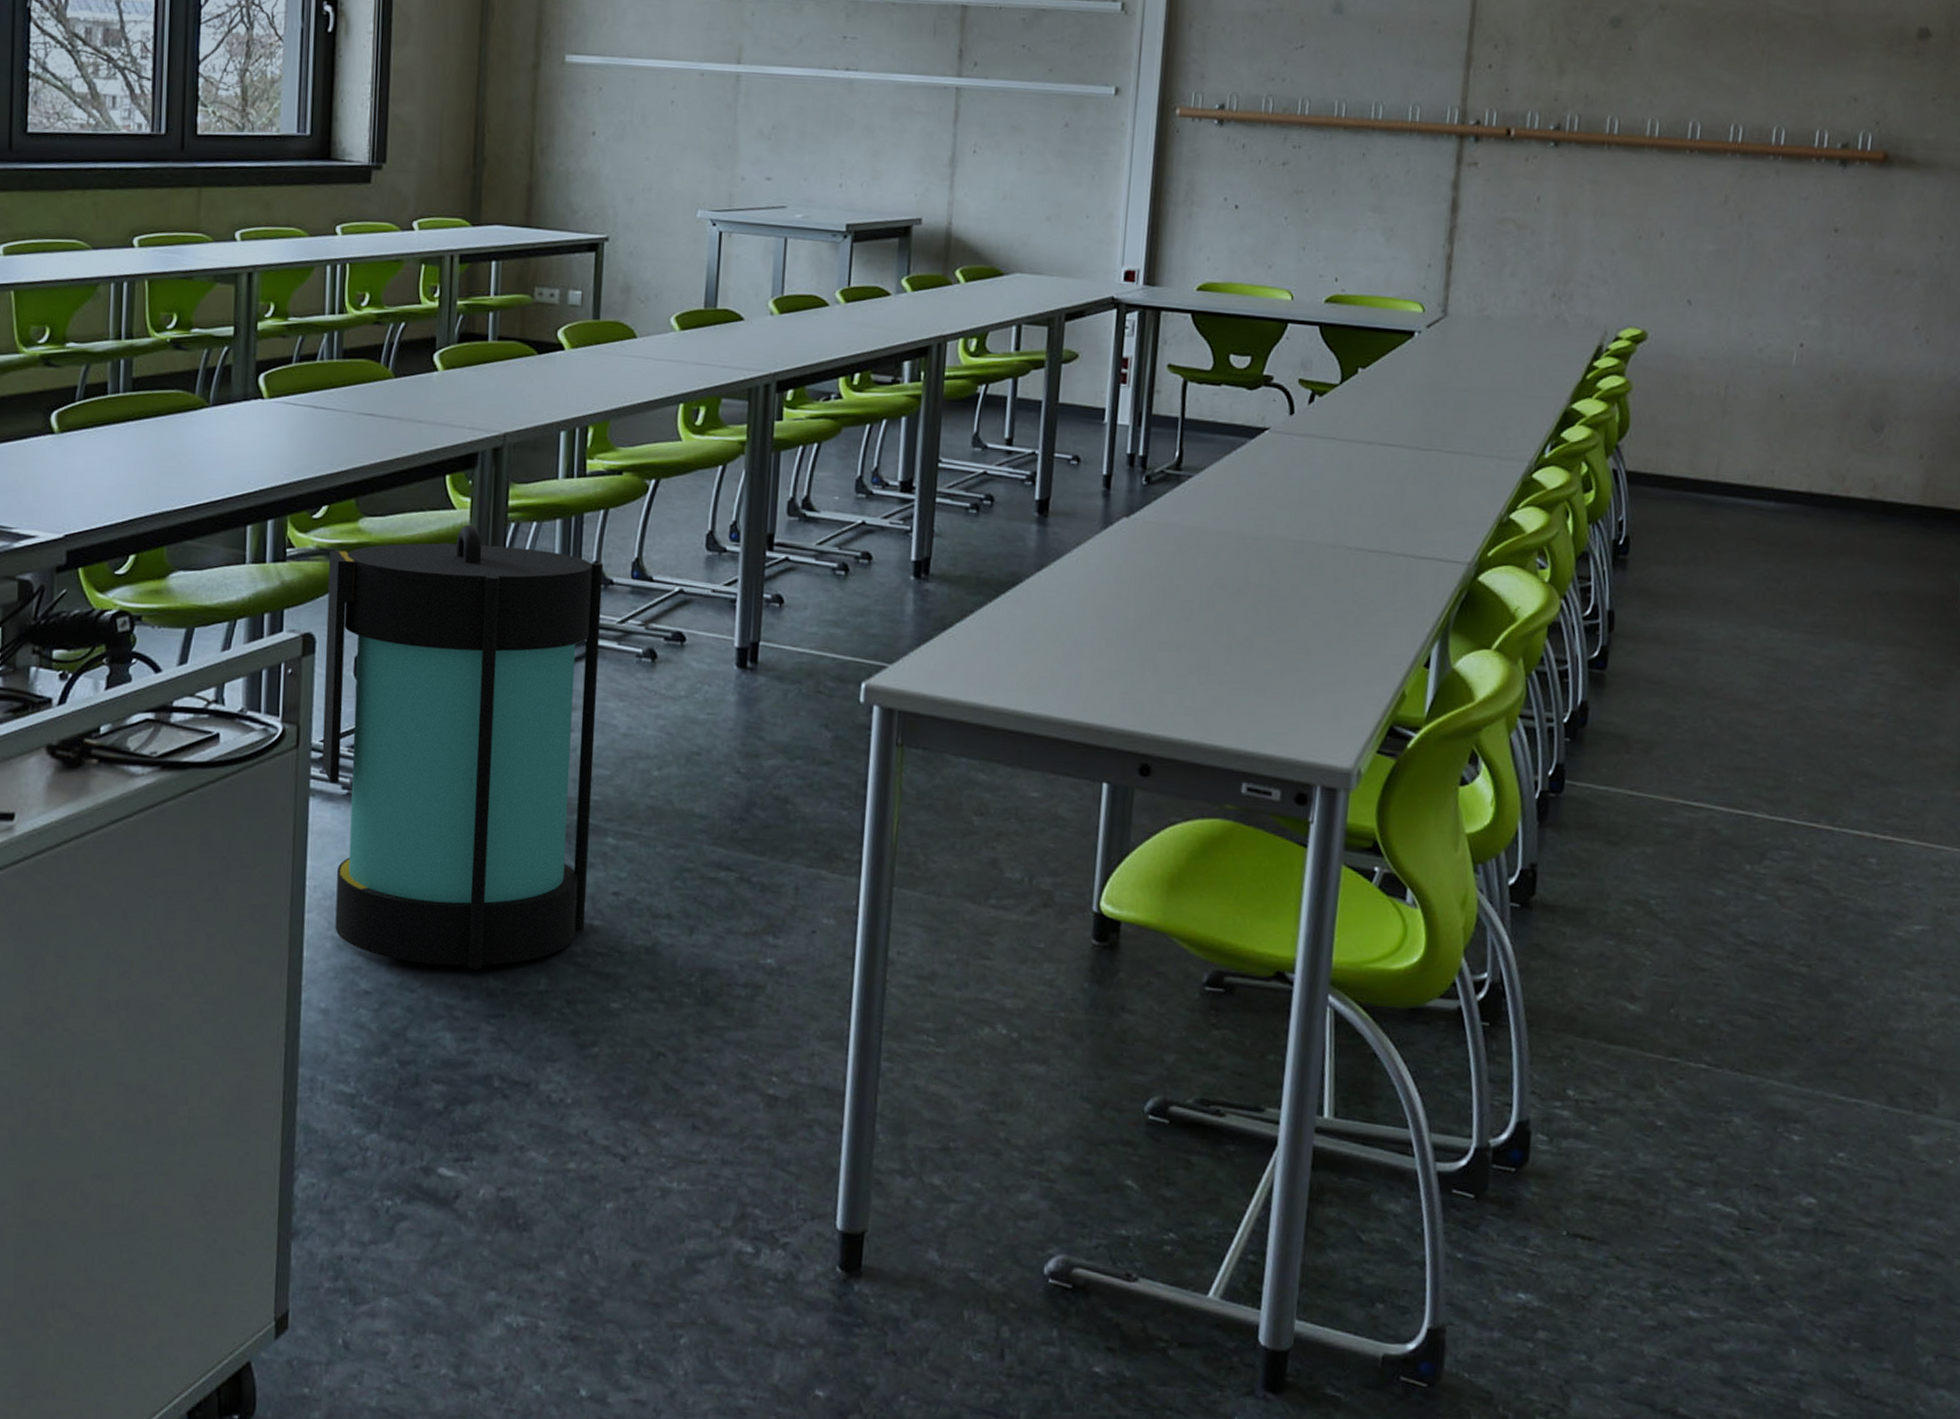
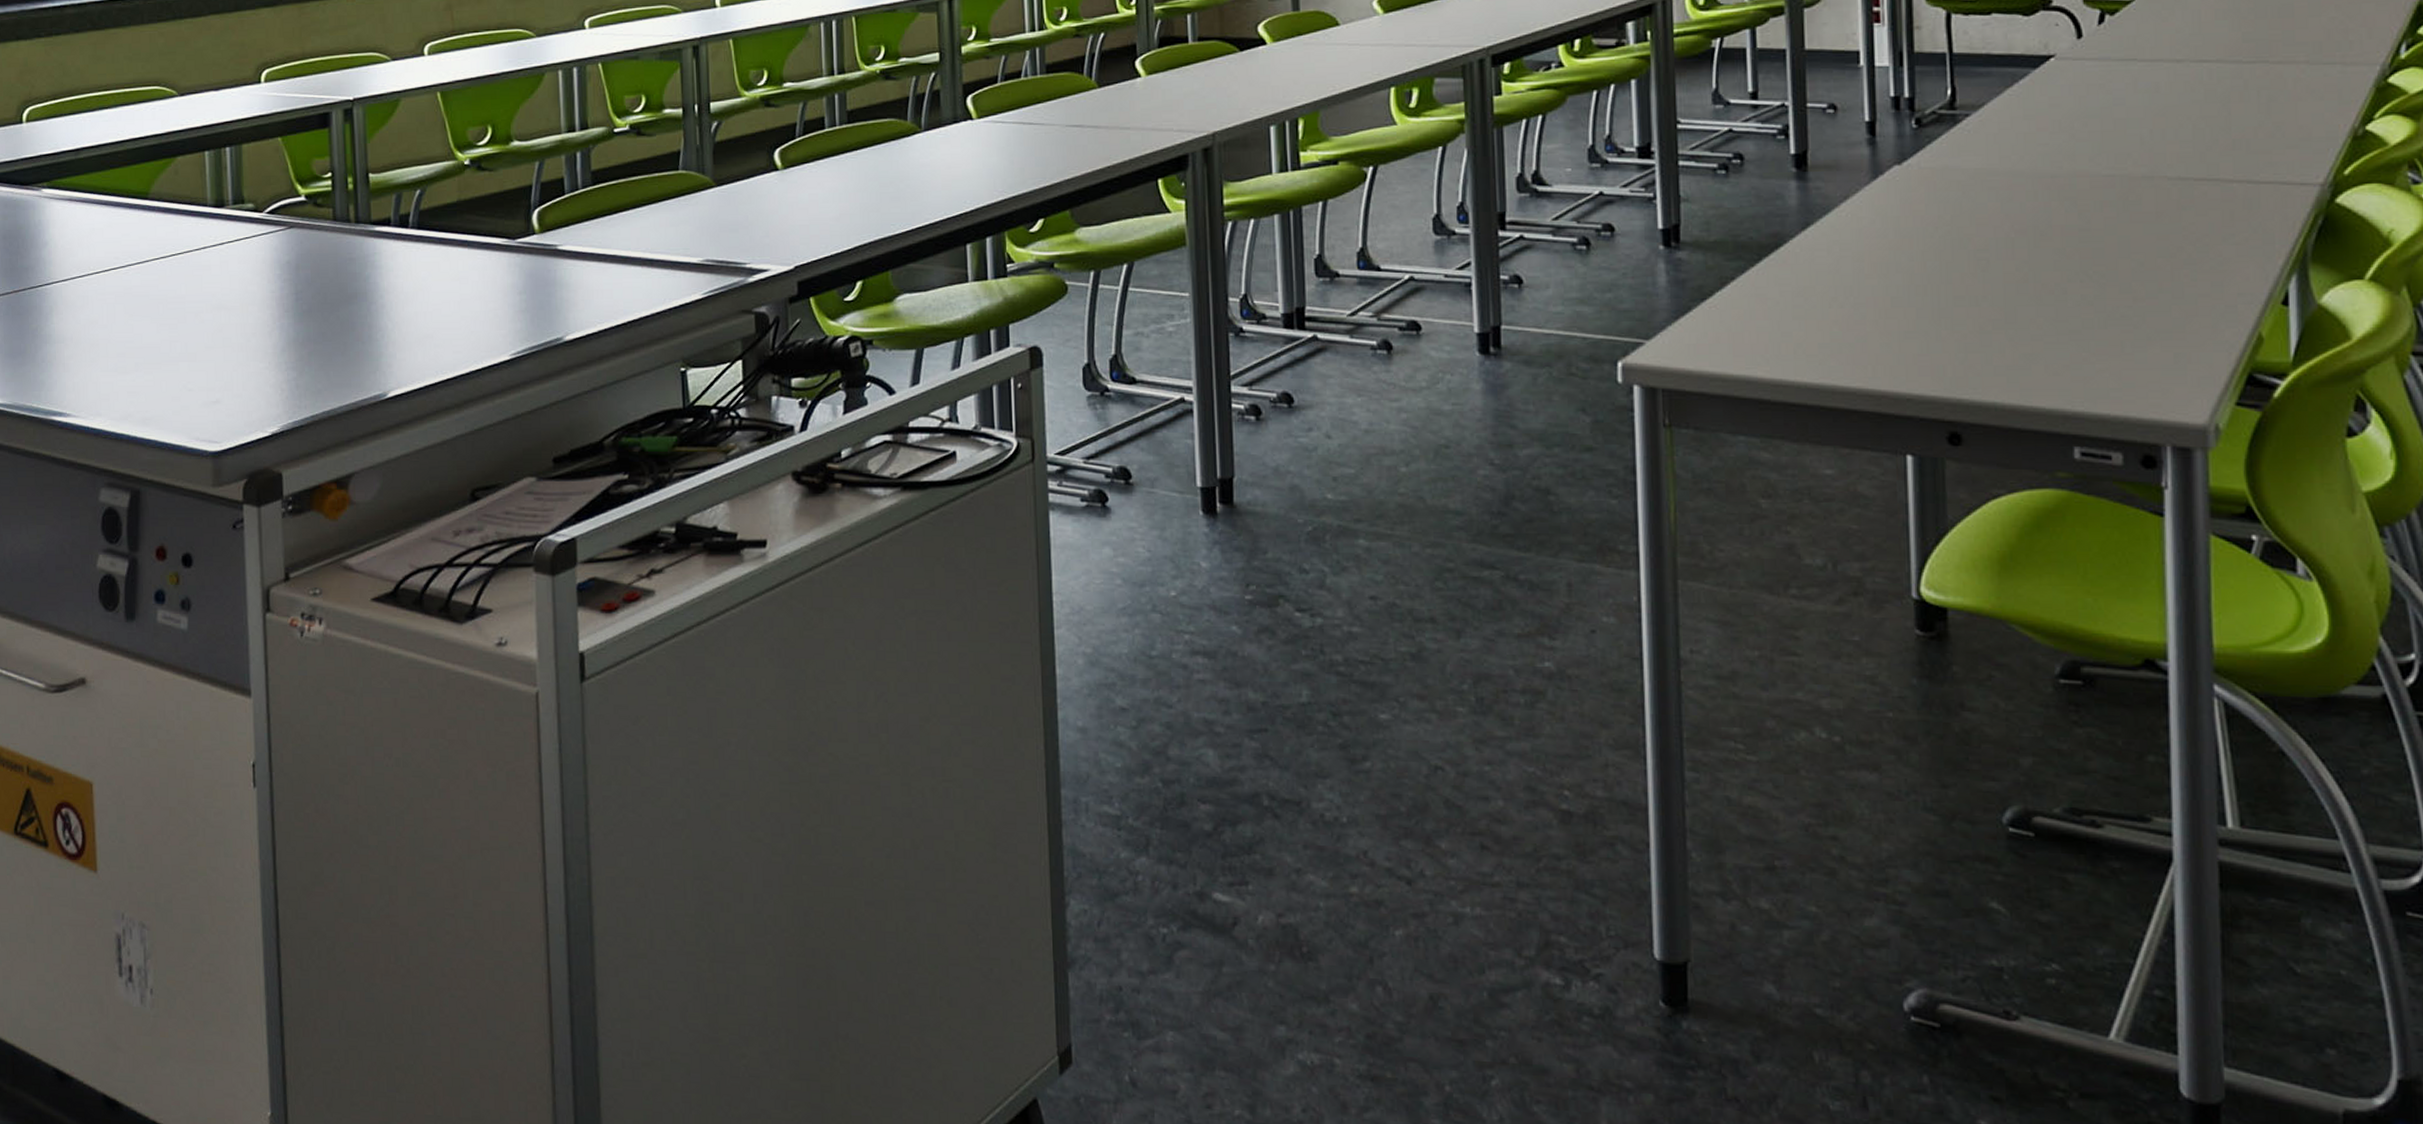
lantern: present [321,525,604,969] -> none [1049,227,1344,682]

